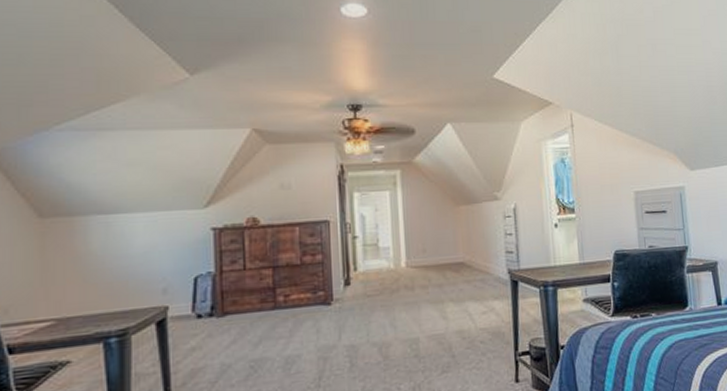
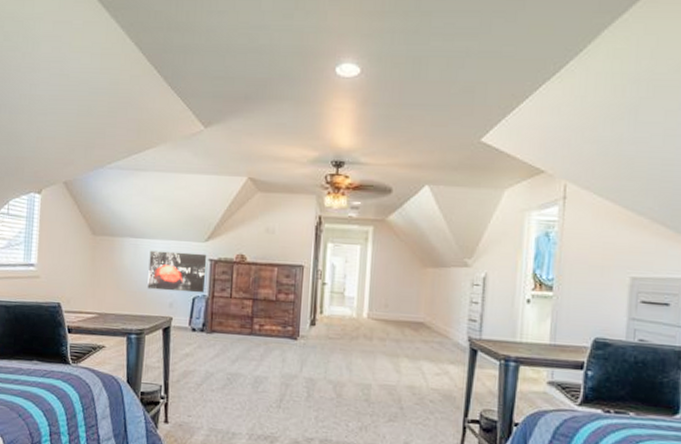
wall art: none [128,222,209,277] -> present [147,250,207,293]

